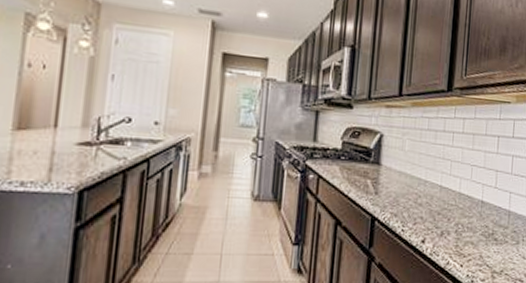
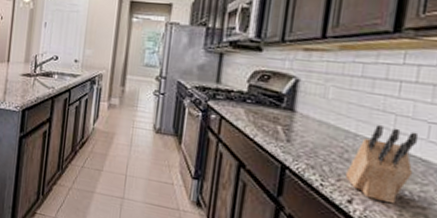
knife block: none [419,171,466,238] -> present [345,125,419,204]

